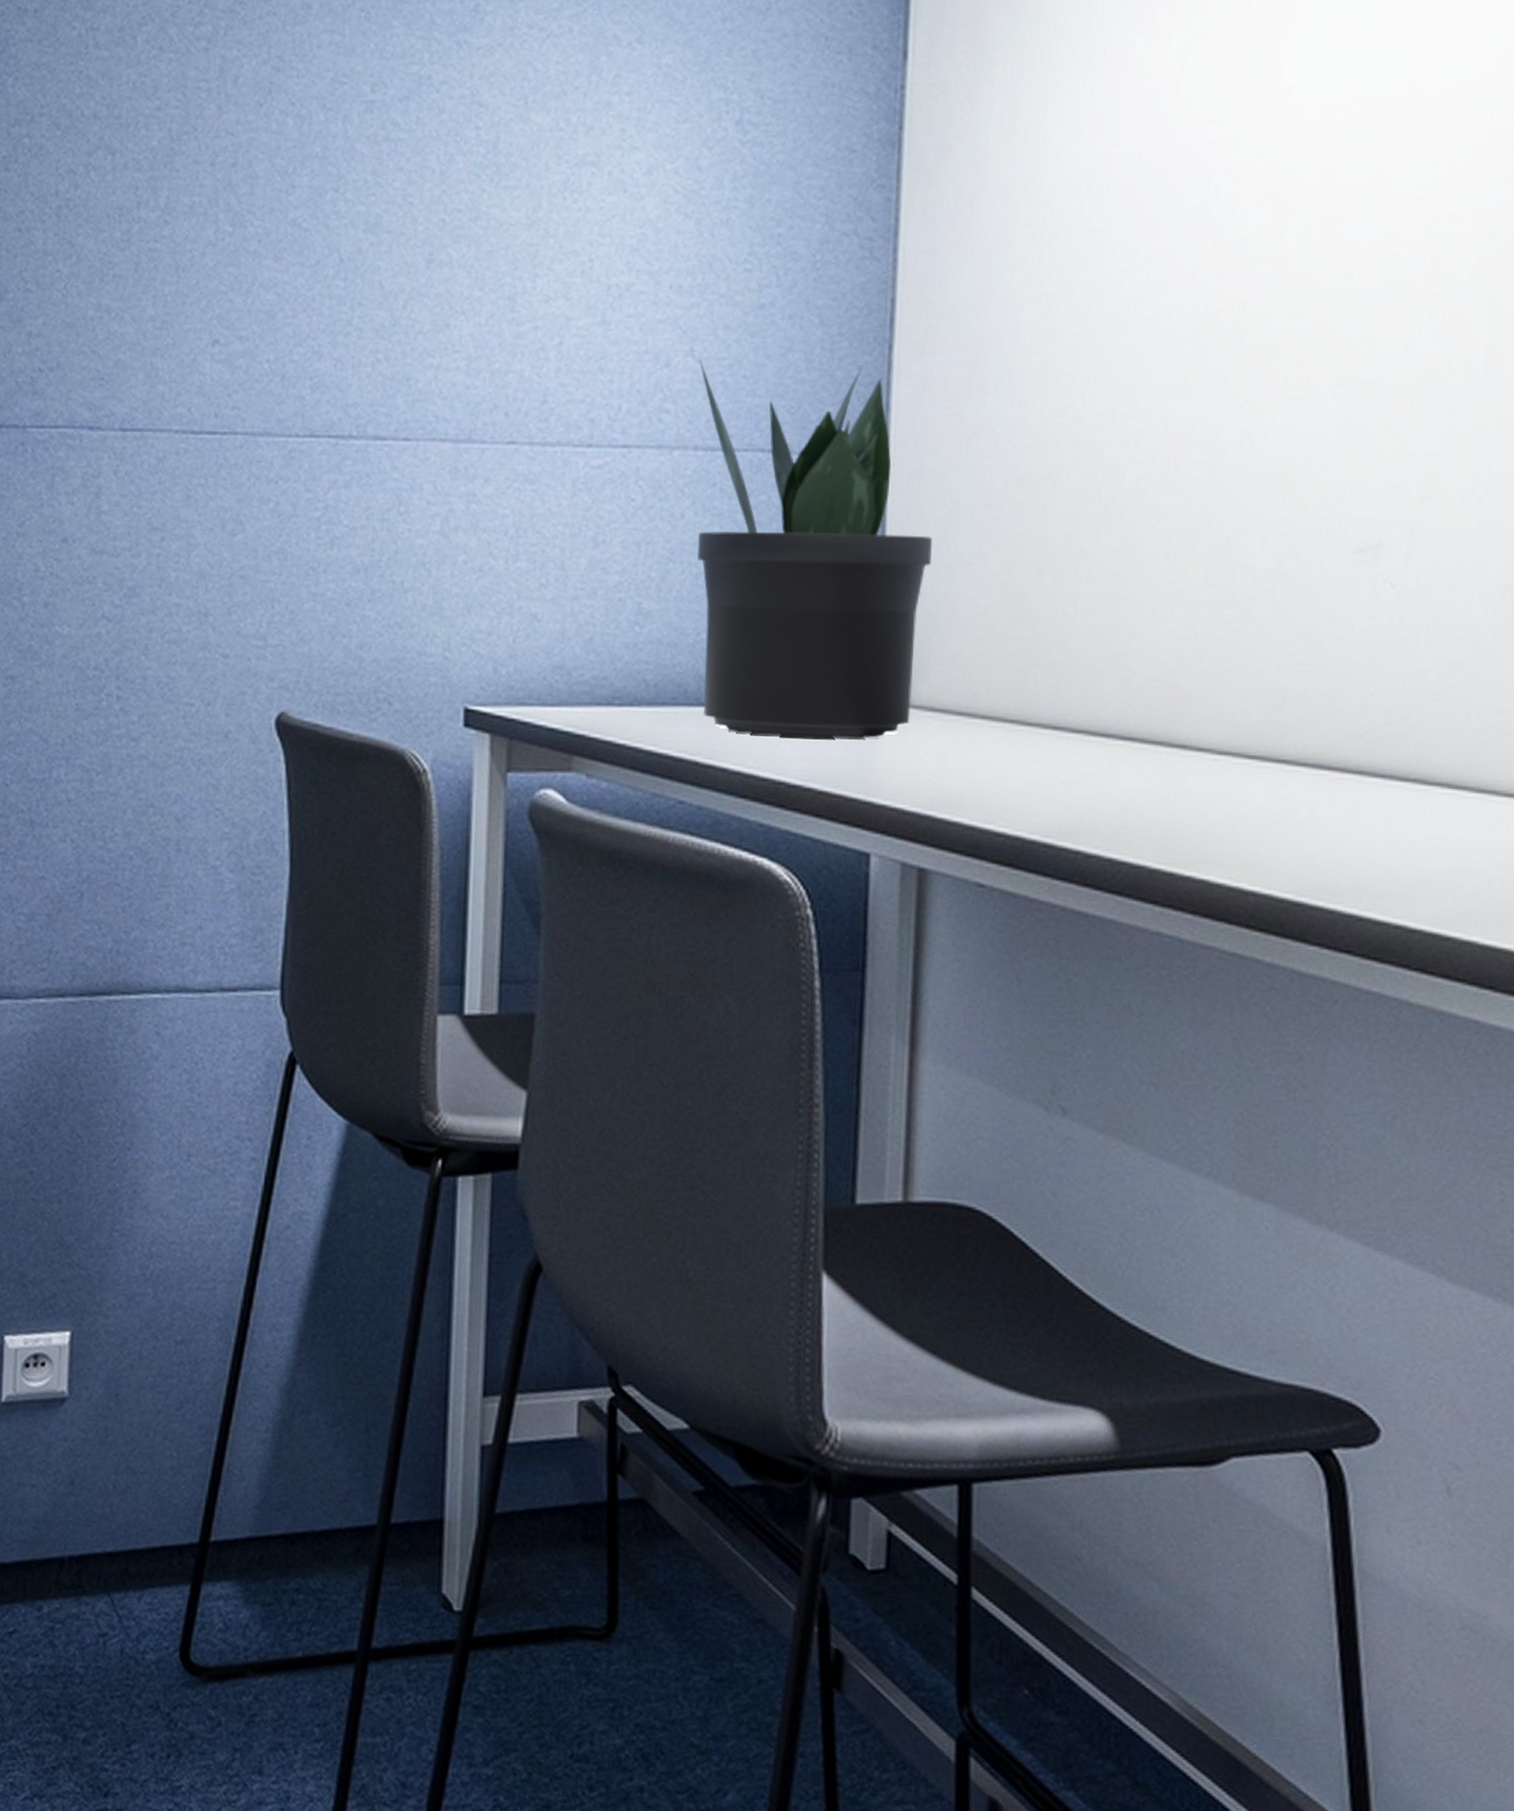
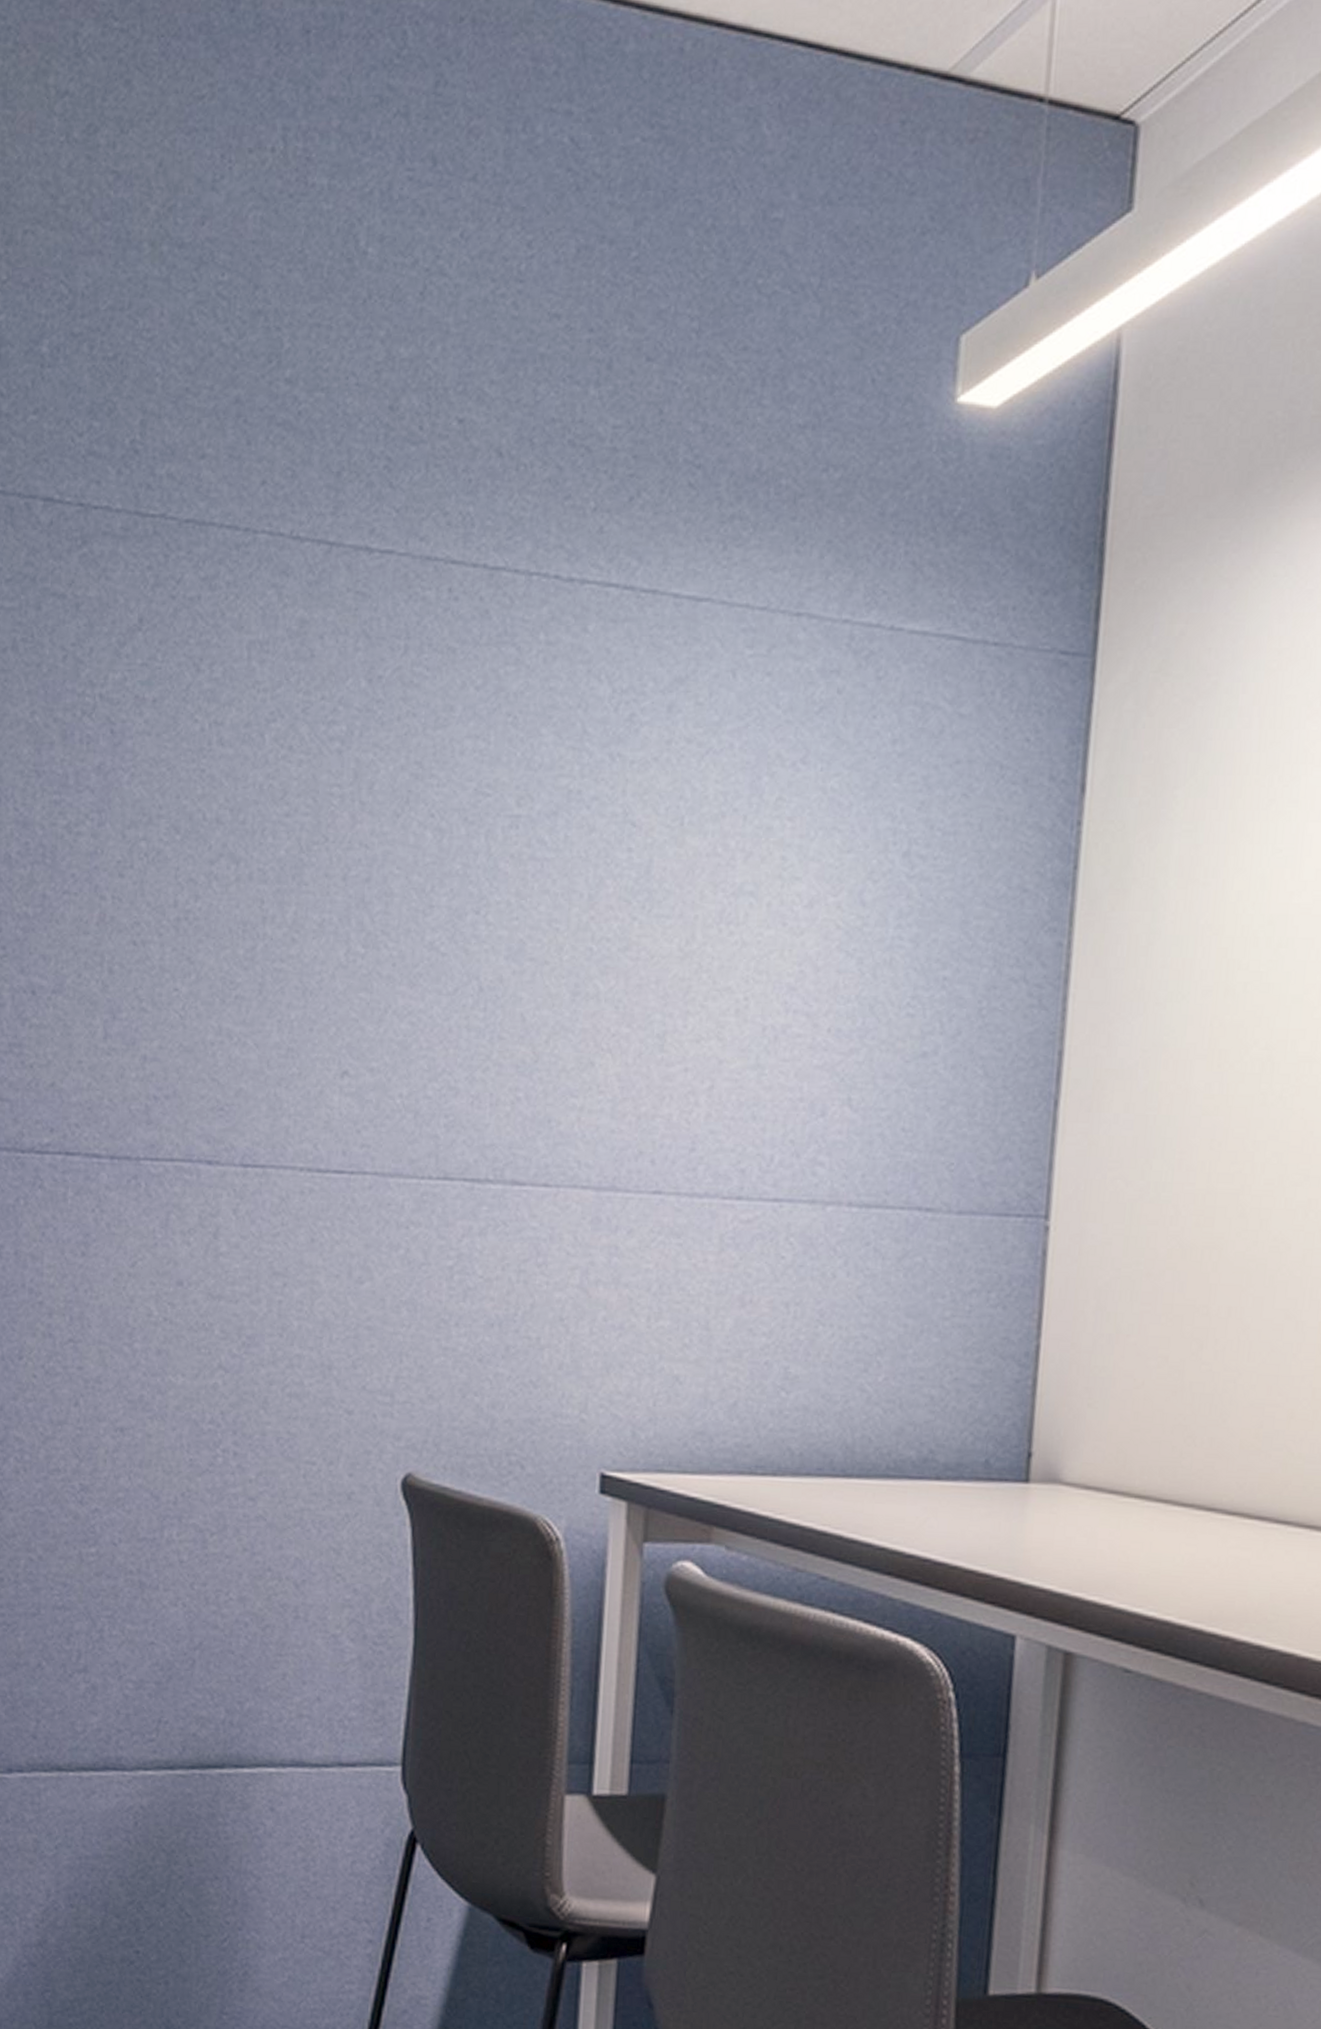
planter: present [696,359,932,739] -> none [847,1109,1092,1515]

